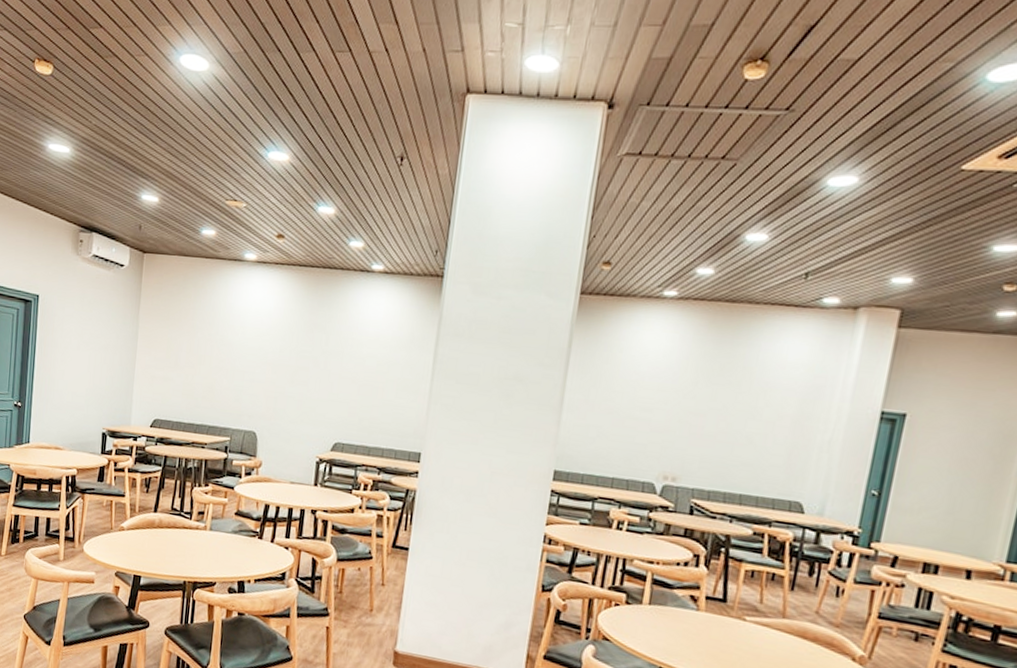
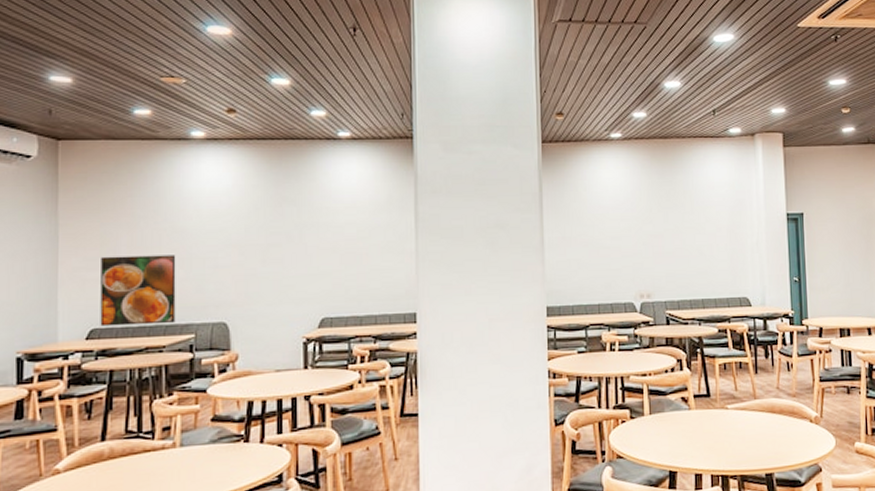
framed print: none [161,359,223,426] -> present [100,255,176,327]

